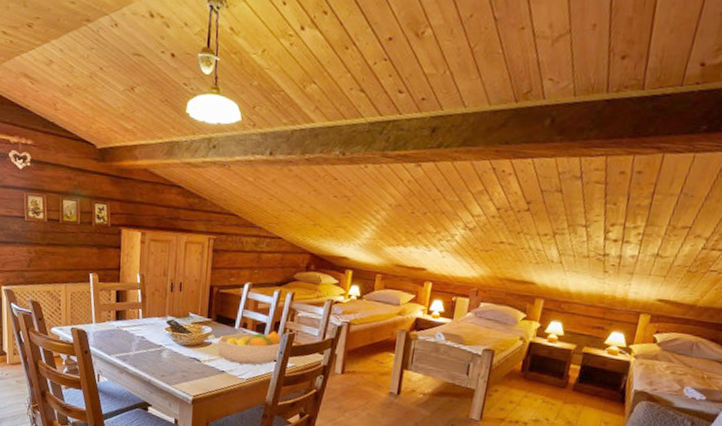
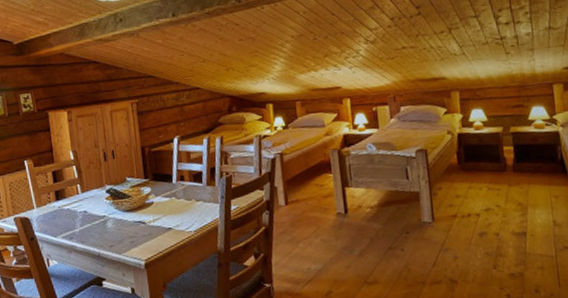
fruit bowl: present [217,330,283,365] -> none [158,177,222,218]

